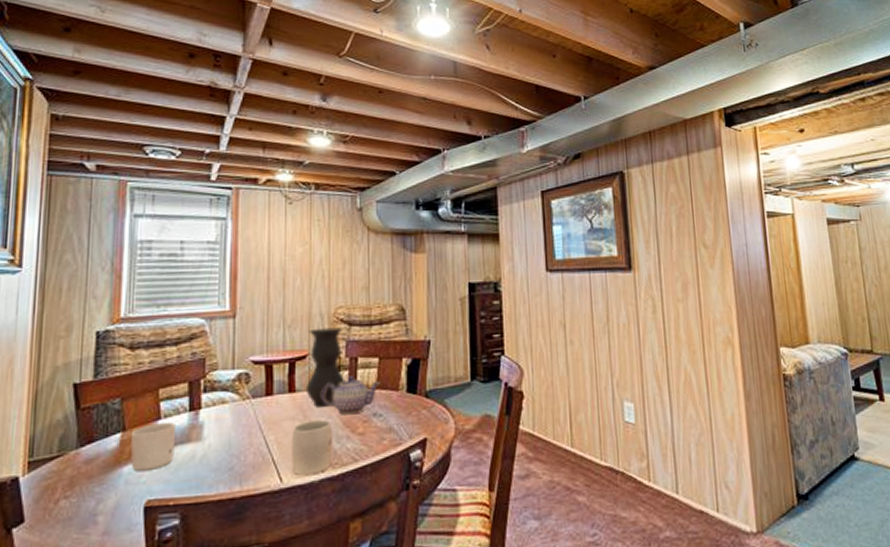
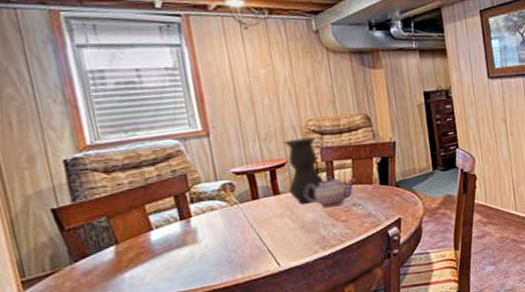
mug: present [130,422,177,471] -> none [124,231,174,275]
mug: present [290,420,333,476] -> none [282,213,322,260]

